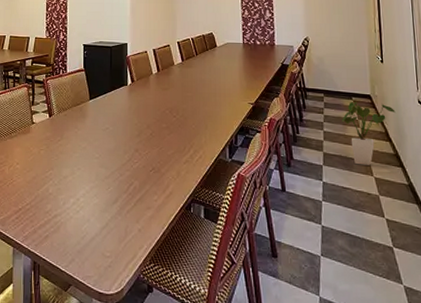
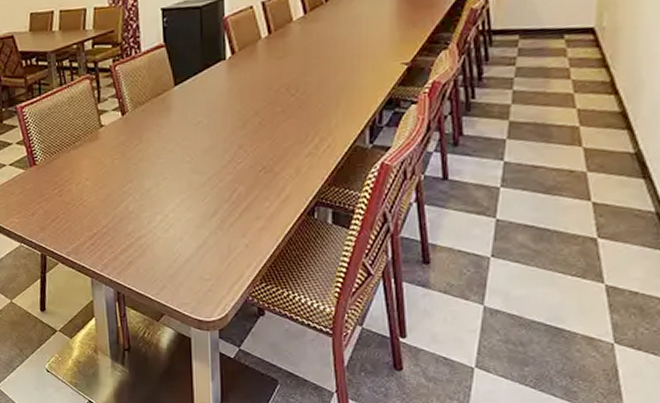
house plant: present [342,102,396,165] -> none [543,39,632,133]

